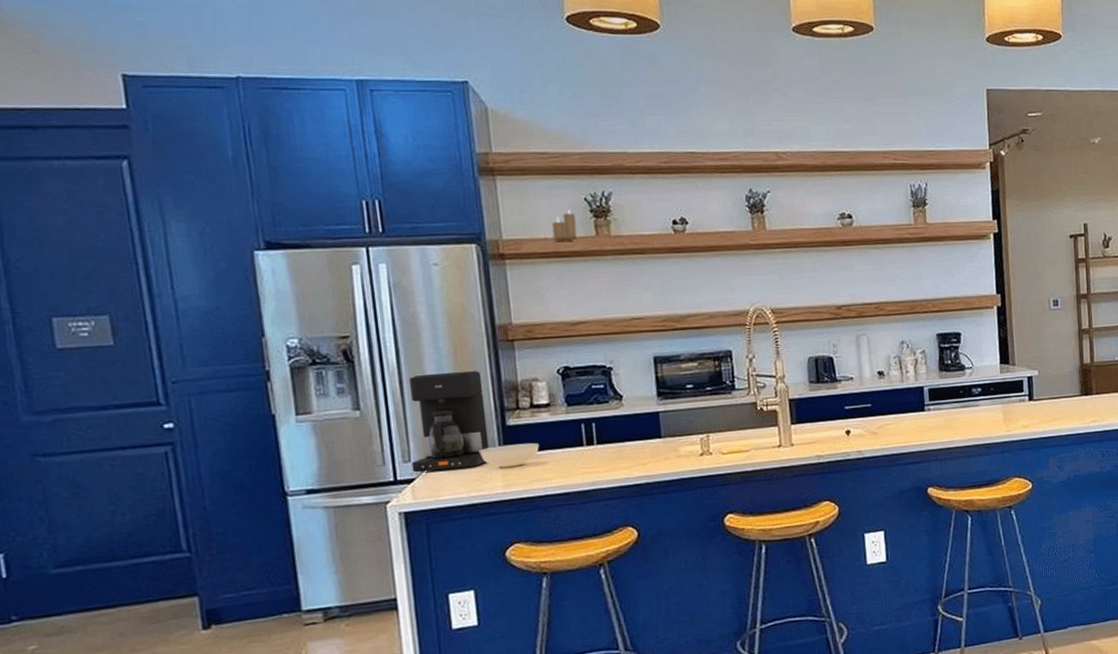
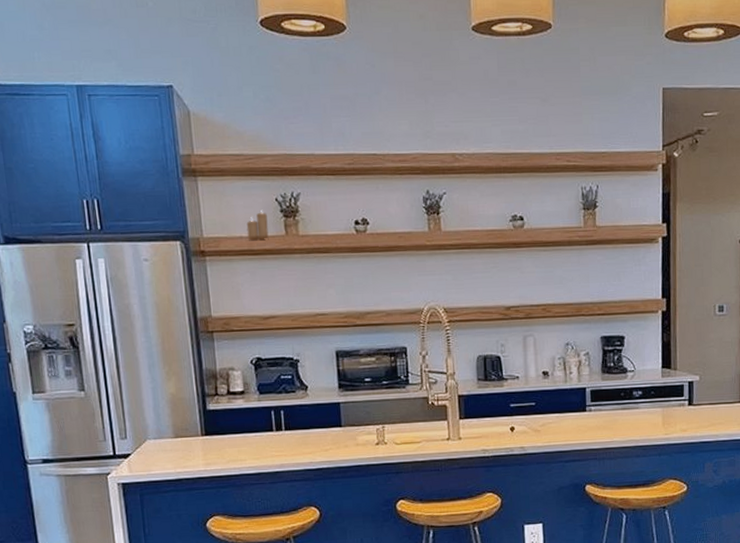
coffee maker: present [409,371,489,473] -> none [125,359,192,449]
bowl: present [478,442,540,468] -> none [183,426,236,448]

